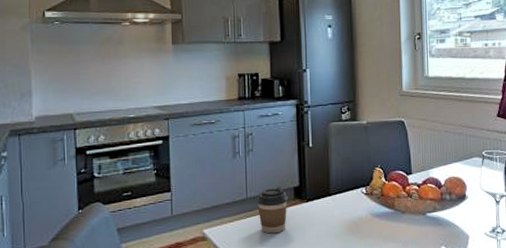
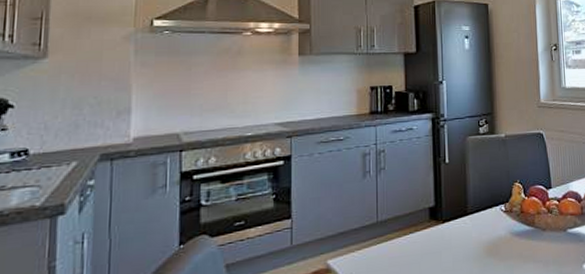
coffee cup: present [256,187,288,234] -> none [388,207,422,261]

